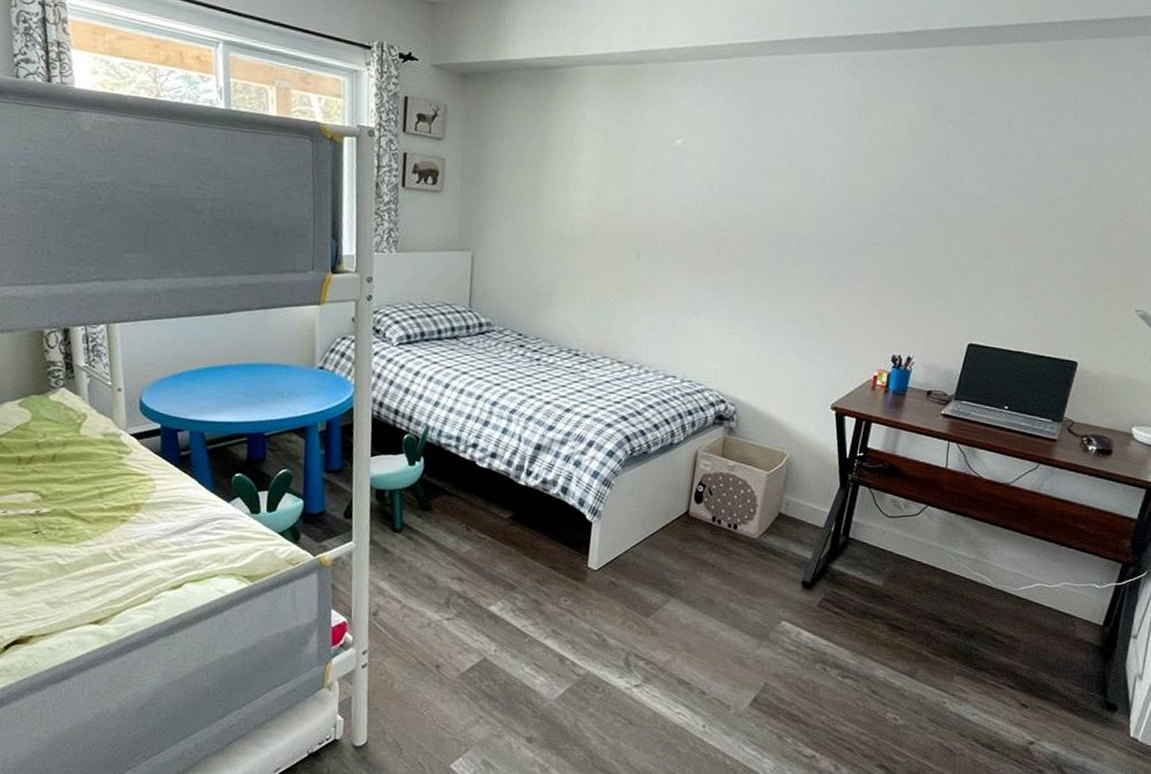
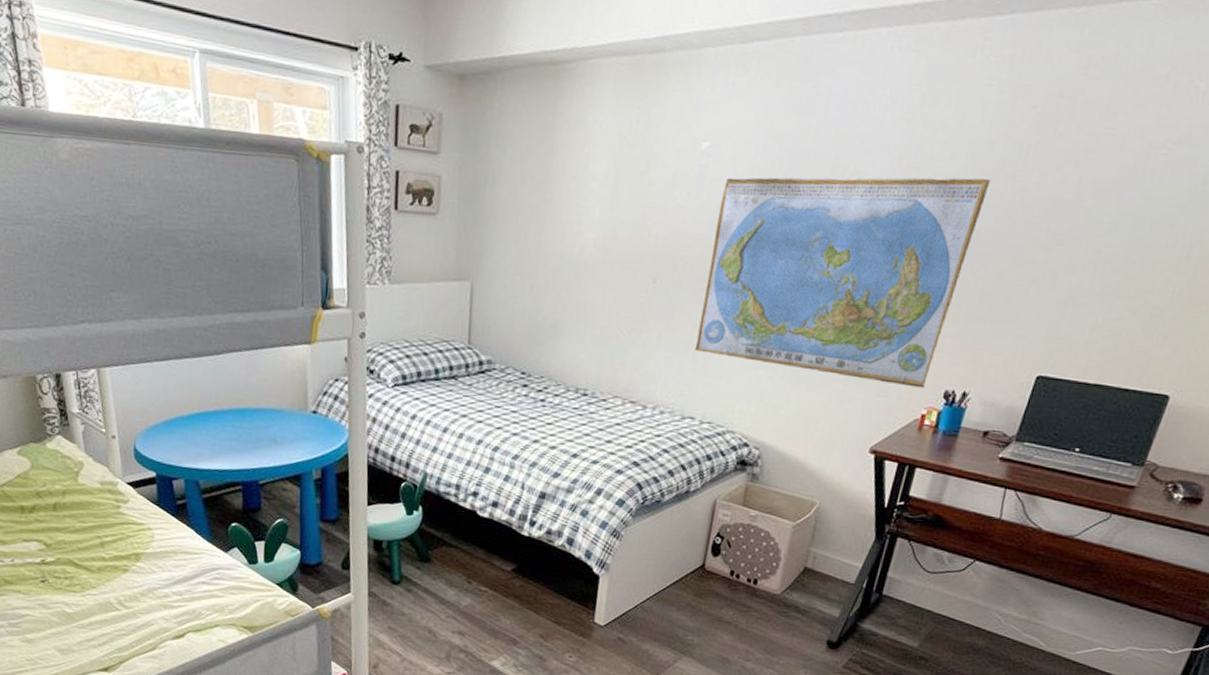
world map: none [674,169,919,353] -> present [694,176,991,388]

